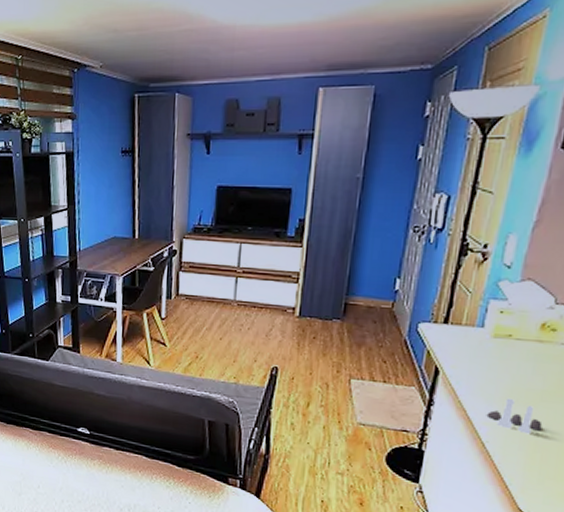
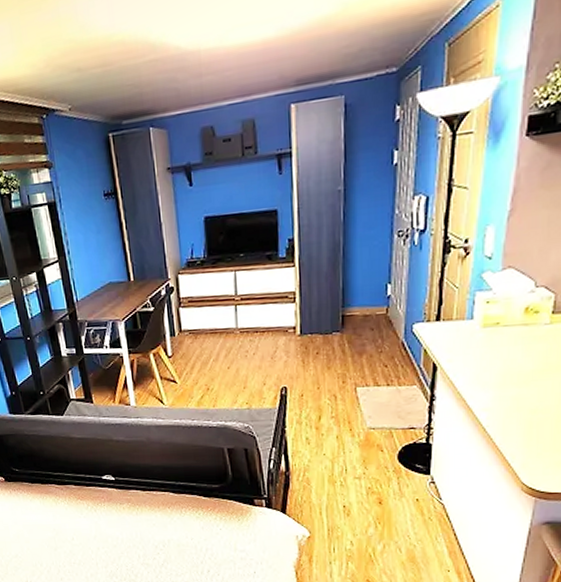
salt and pepper shaker set: present [486,397,543,435] -> none [484,382,535,414]

